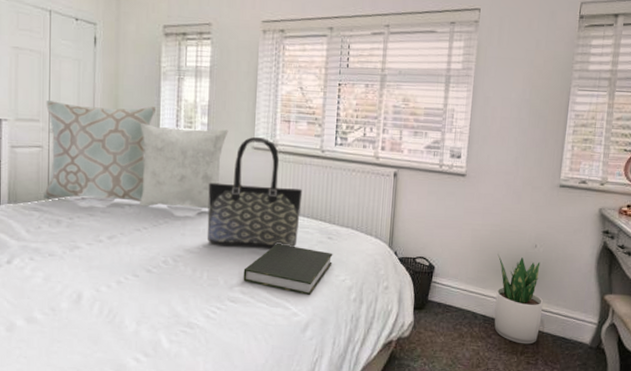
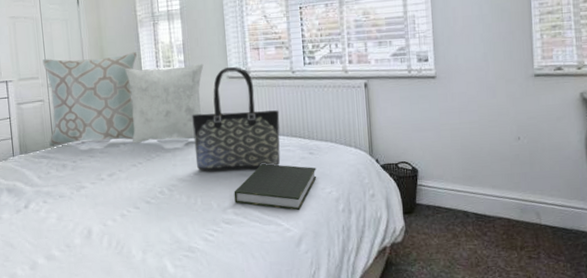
planter: present [494,254,544,344] -> none [480,150,537,239]

